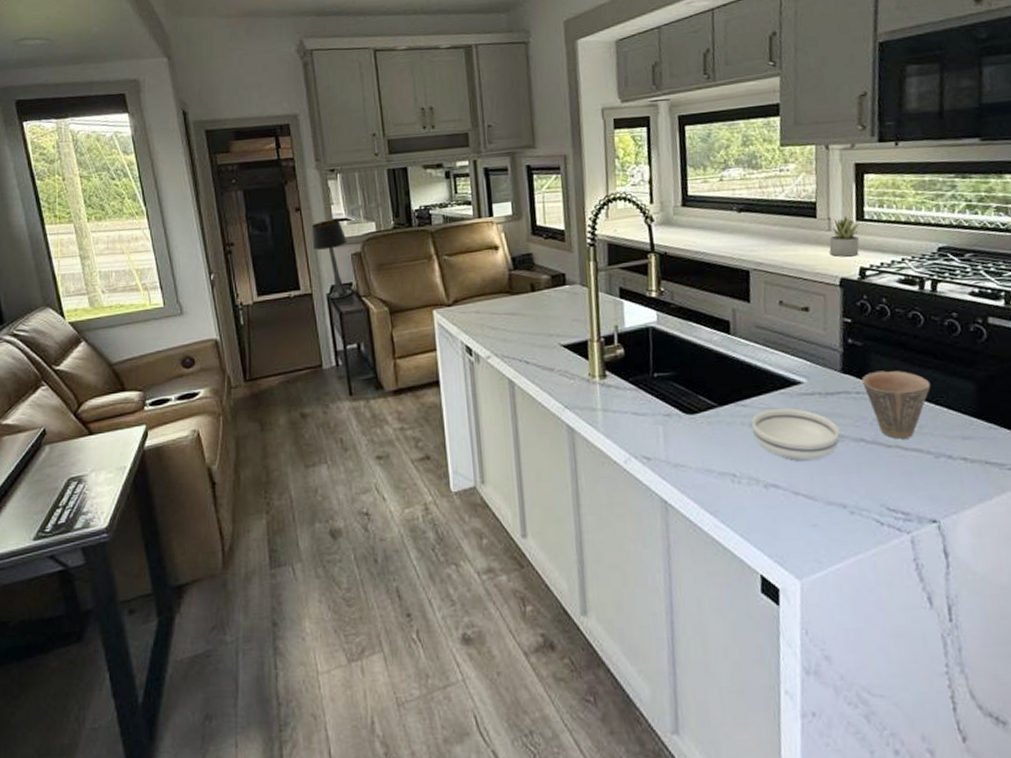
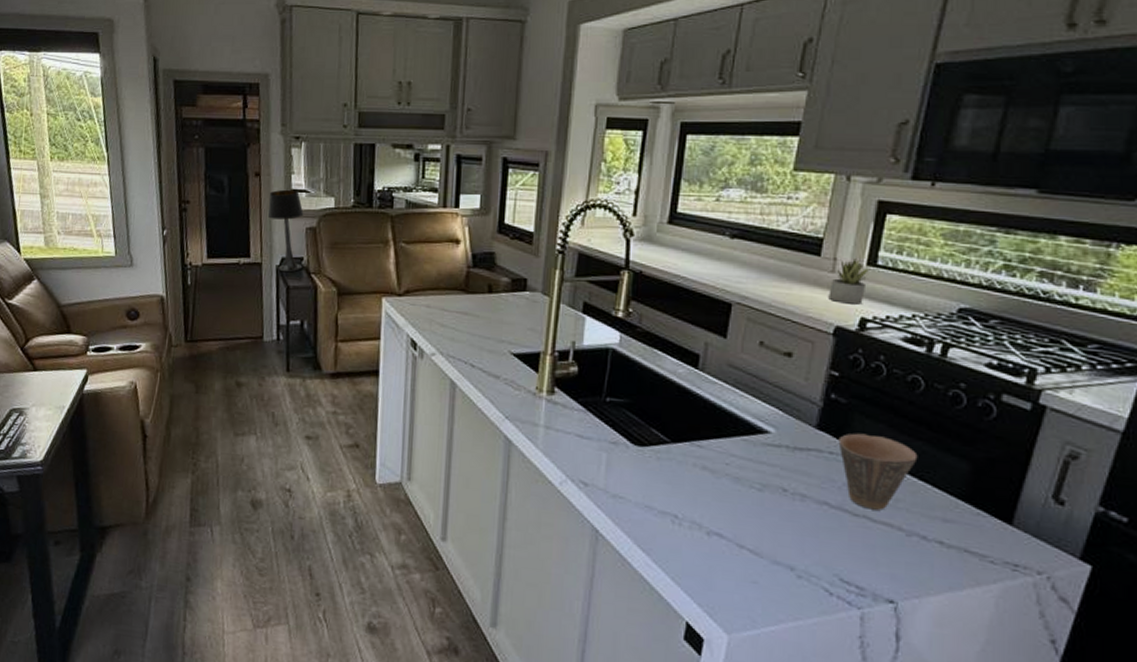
bowl: present [751,408,841,461] -> none [703,454,803,516]

